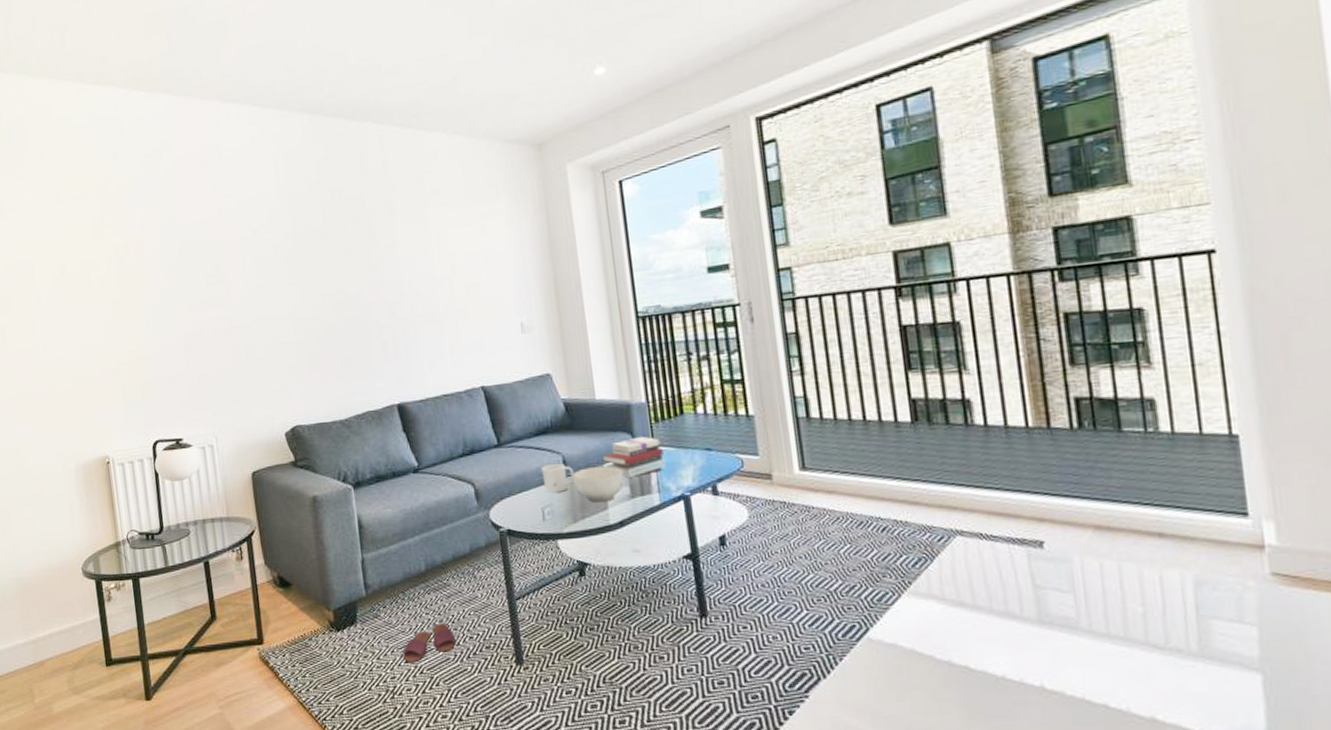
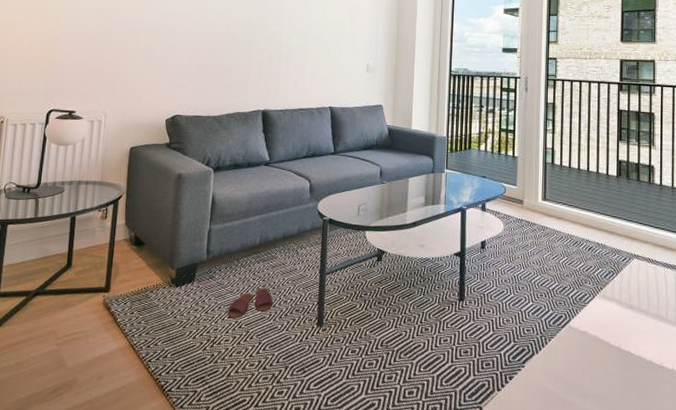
mug: present [541,463,575,493] -> none [362,172,387,195]
bowl: present [572,465,624,503] -> none [385,179,422,206]
books: present [603,436,666,478] -> none [409,161,453,190]

